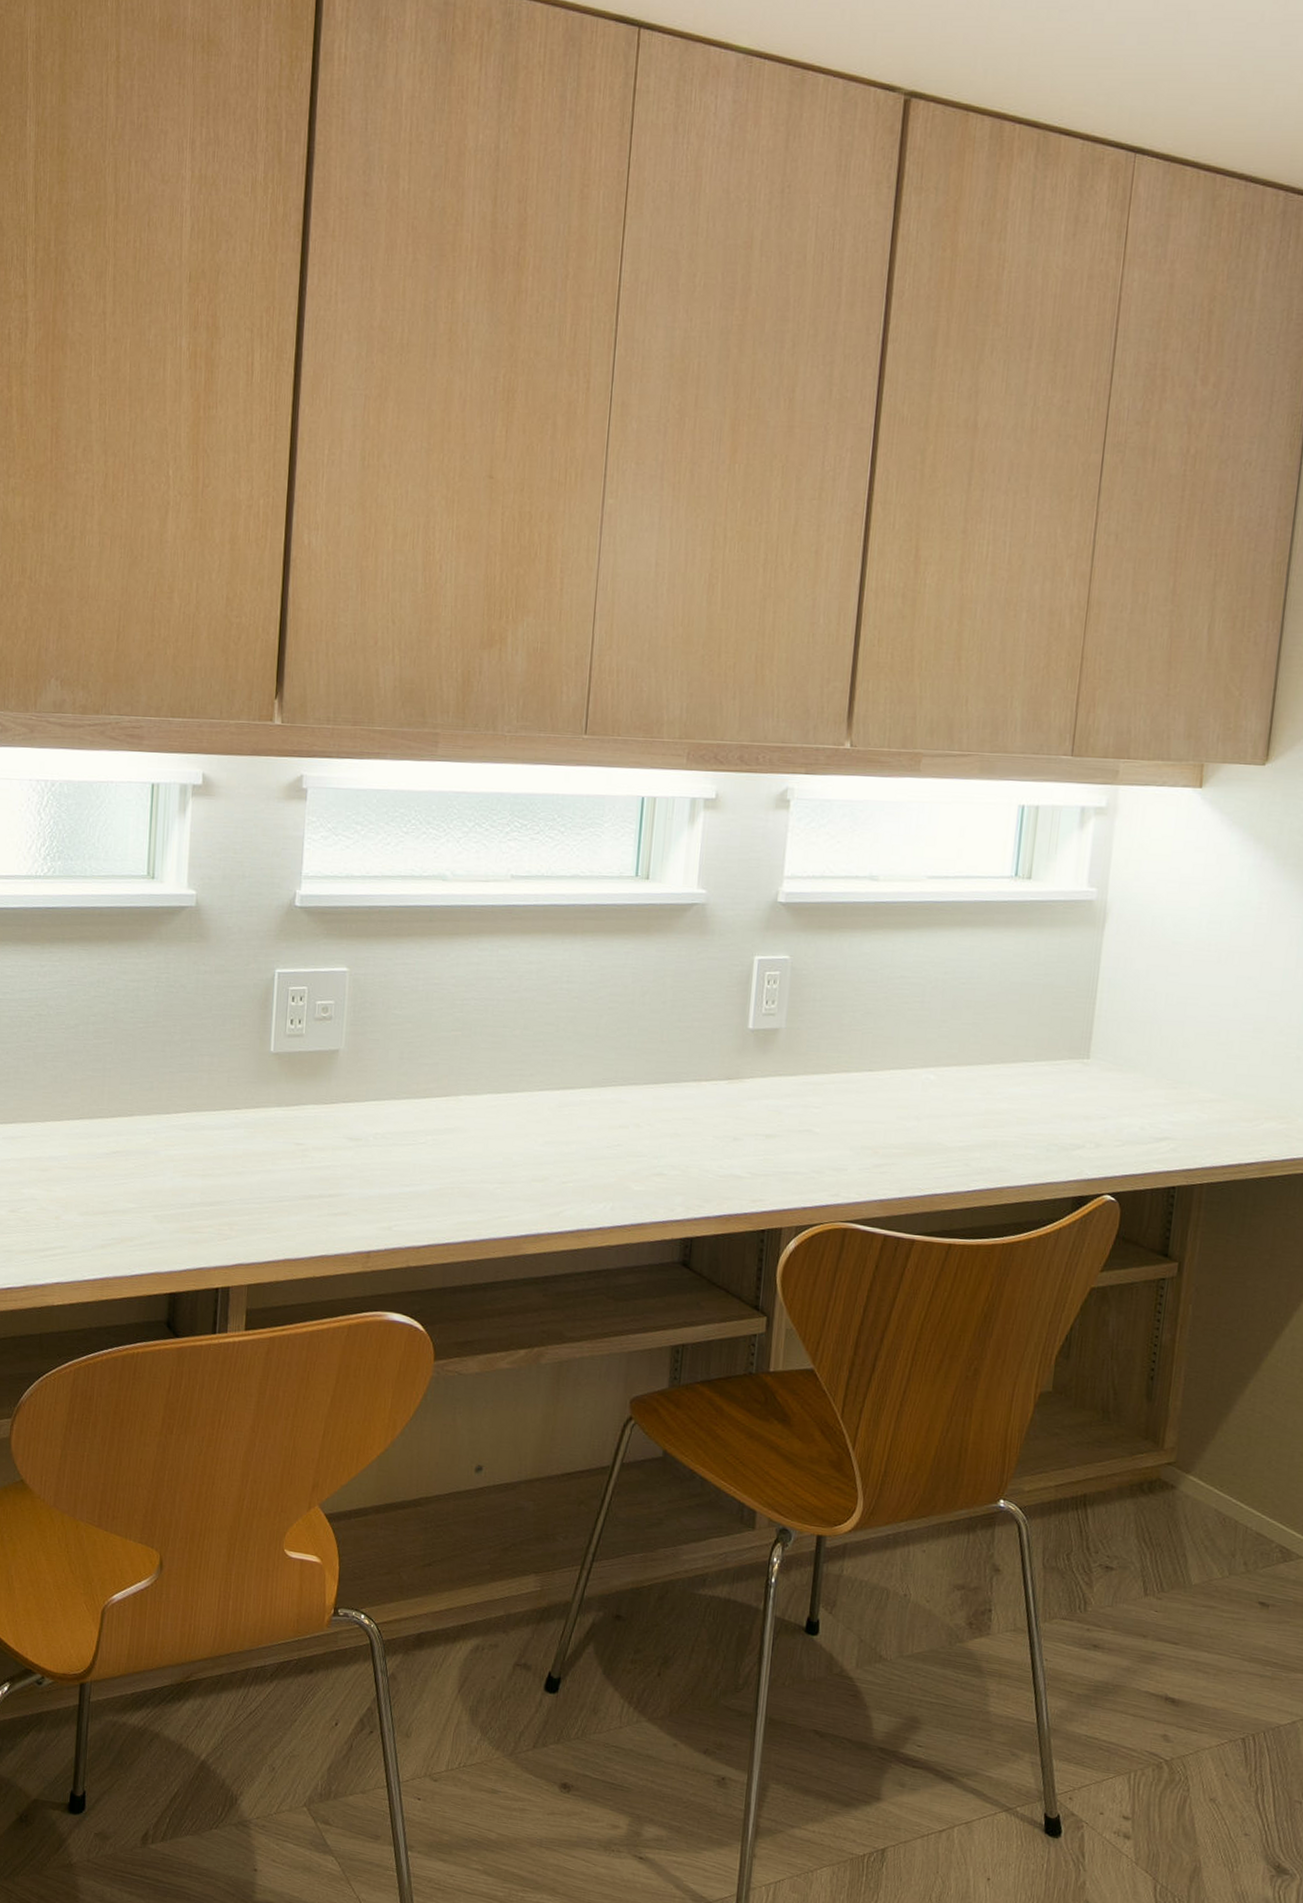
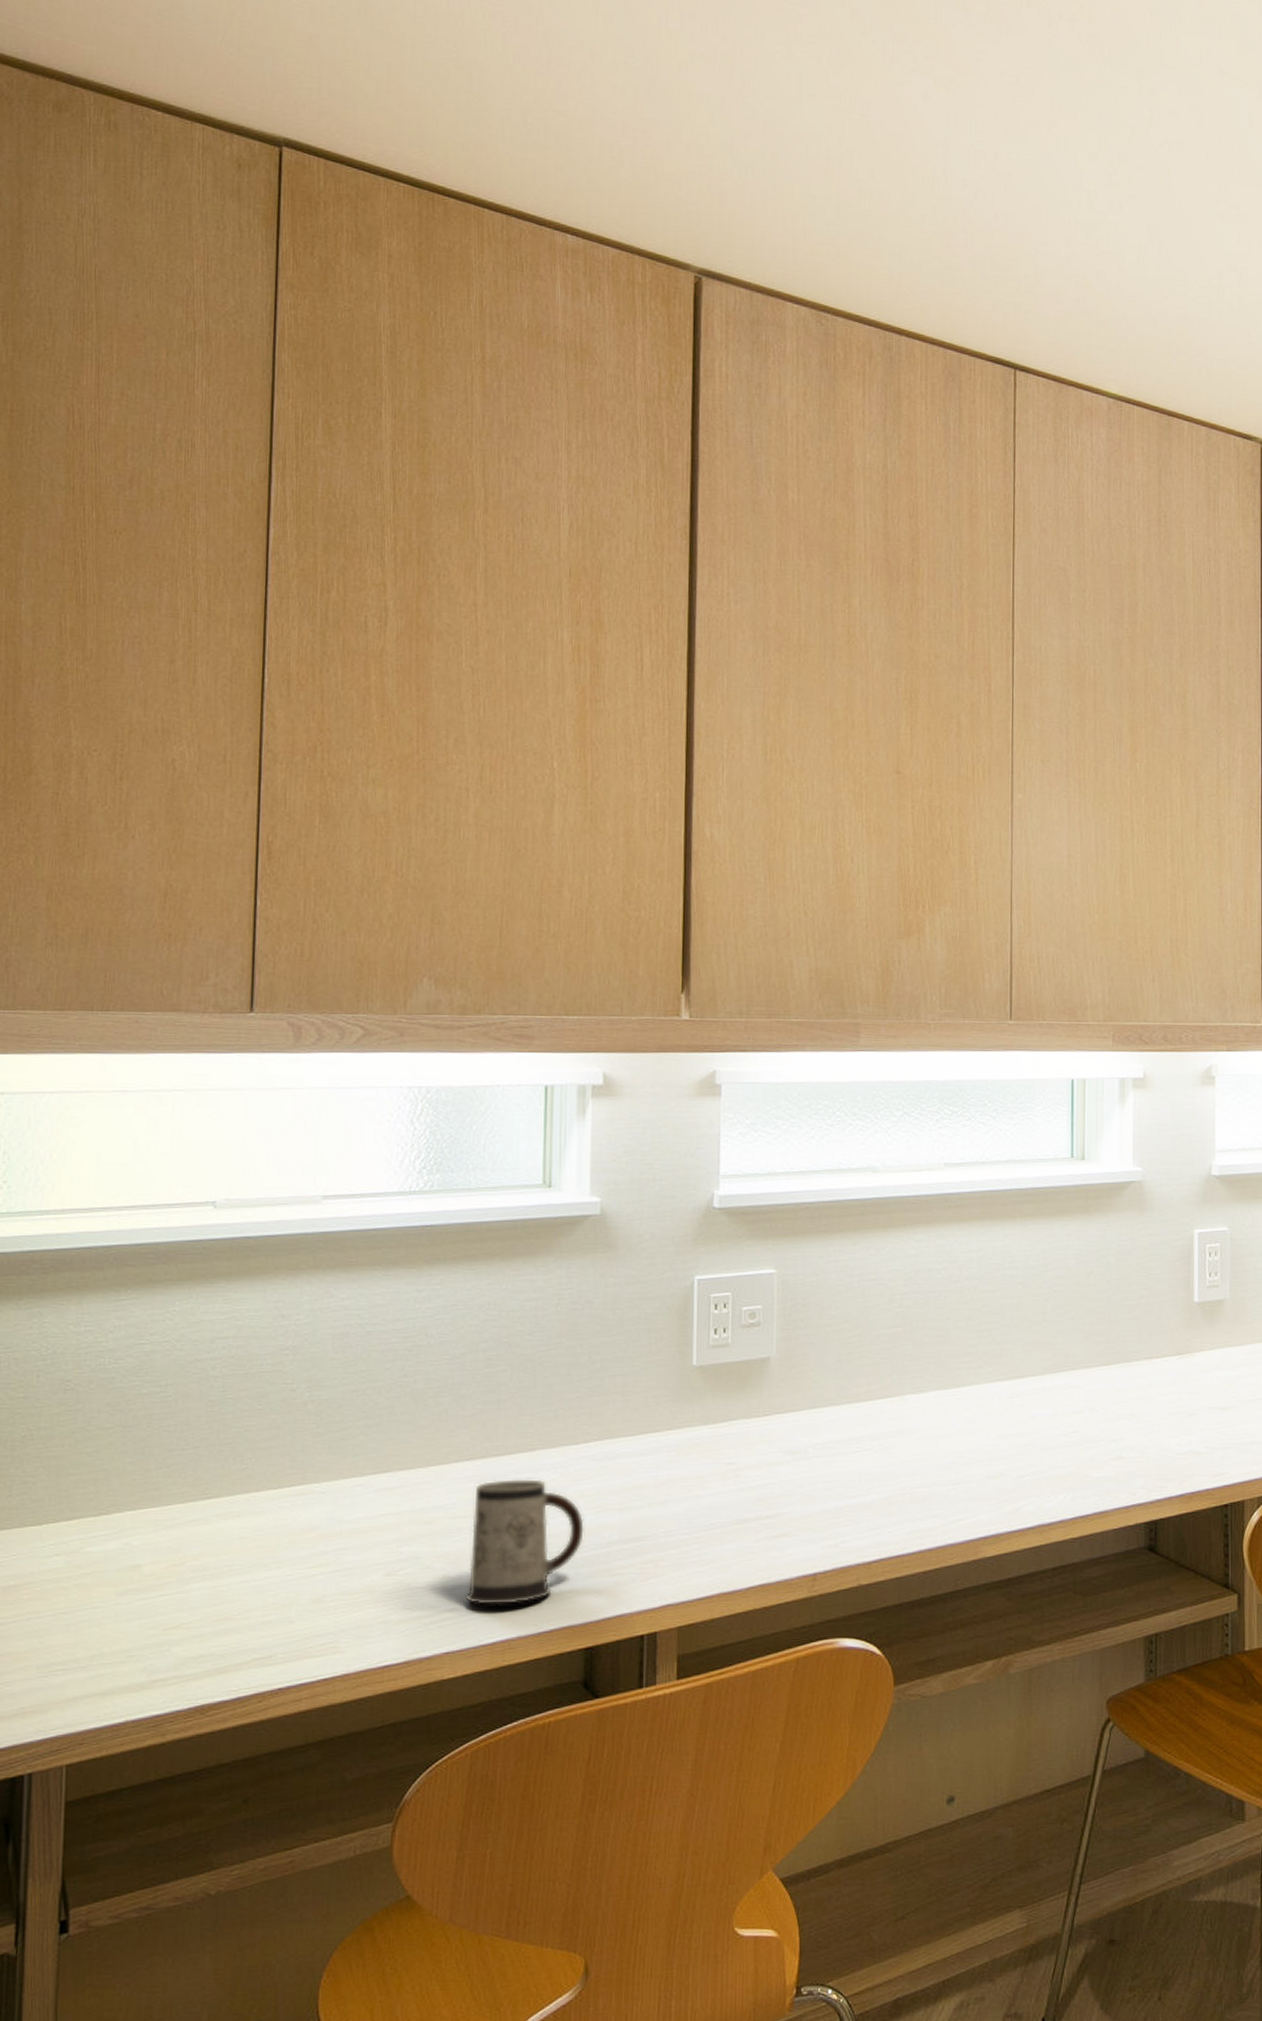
mug: none [73,1139,172,1248] -> present [465,1479,584,1605]

